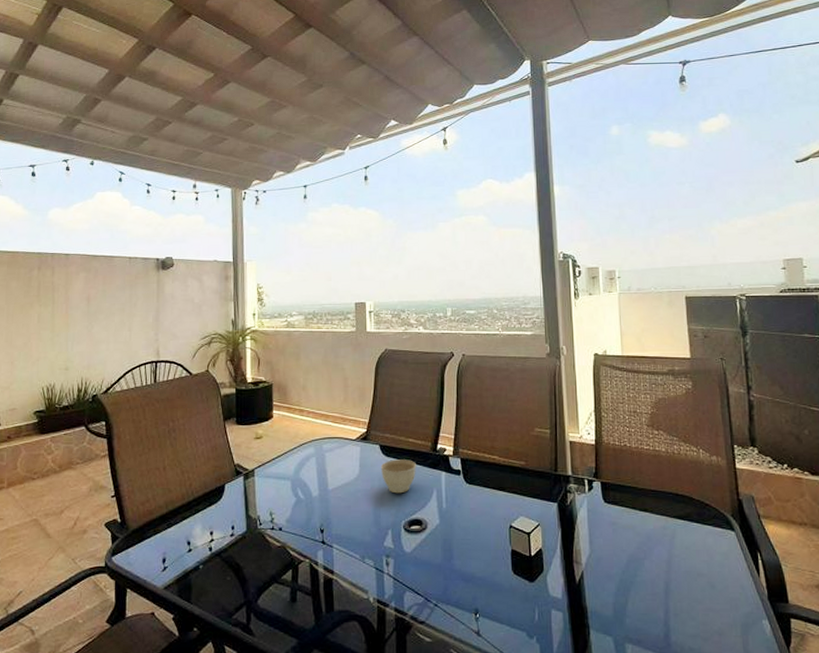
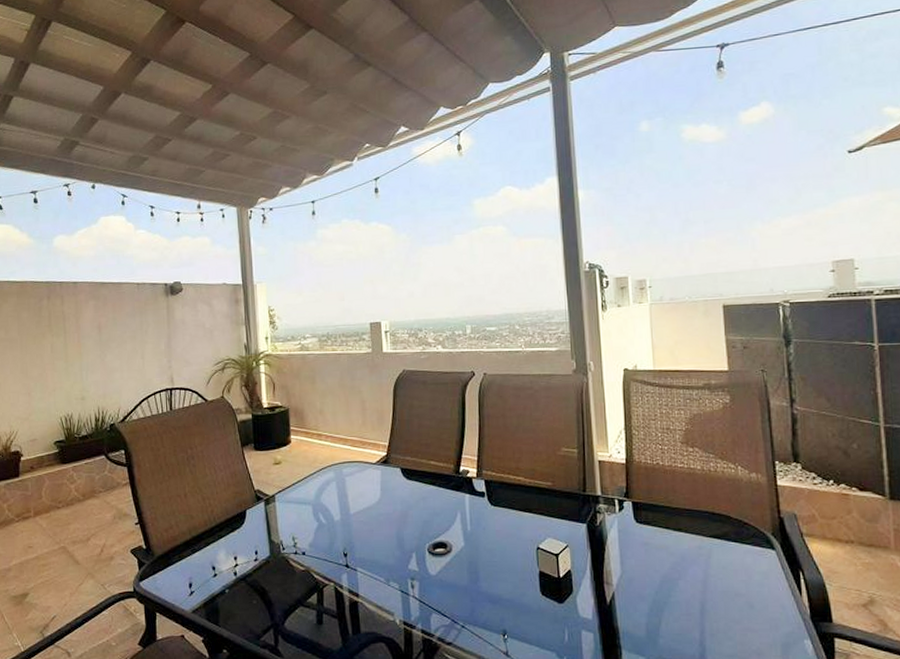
planter bowl: present [380,459,416,494] -> none [402,482,439,517]

